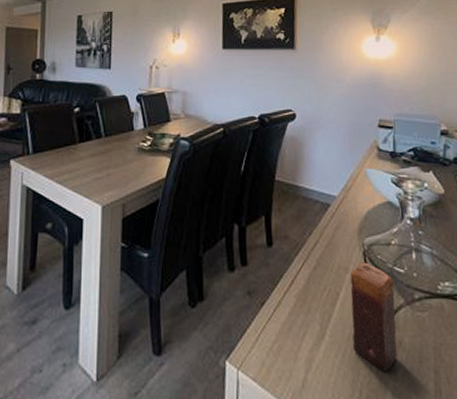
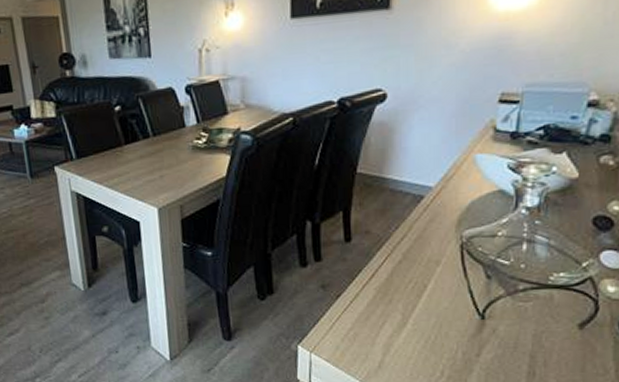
candle: present [350,262,398,372] -> none [437,255,496,356]

